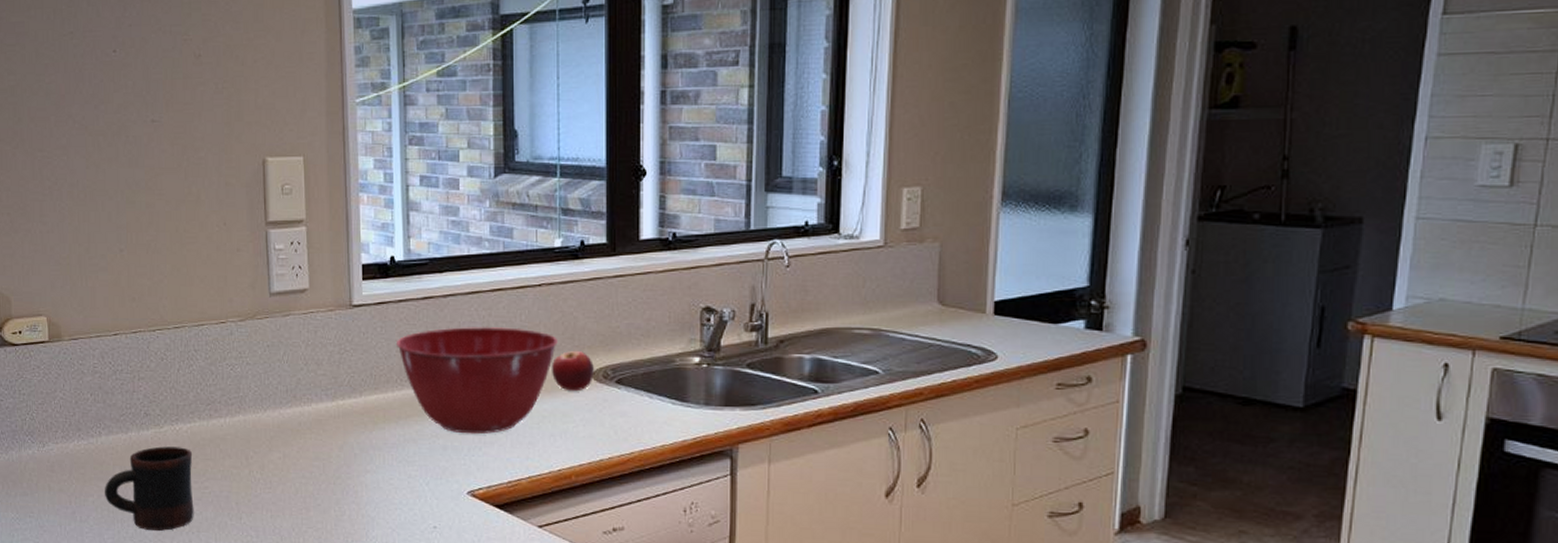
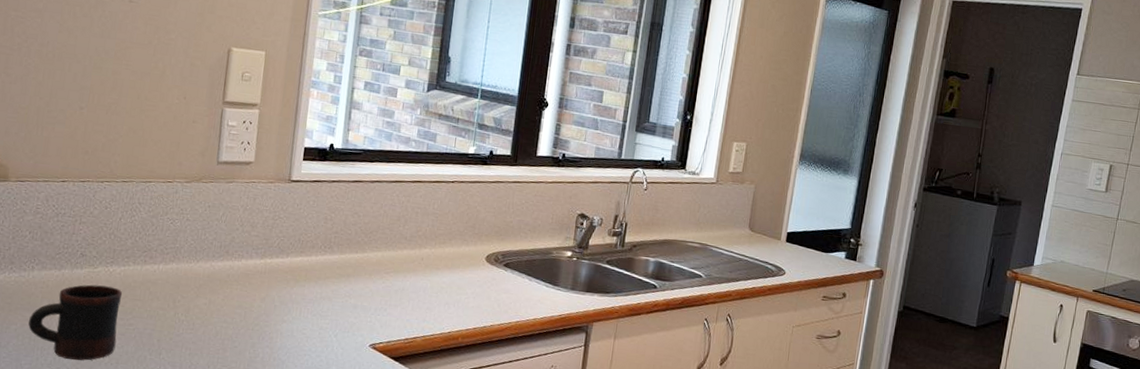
mixing bowl: present [397,327,558,434] -> none [325,207,462,298]
fruit: present [551,350,595,392] -> none [453,236,489,270]

